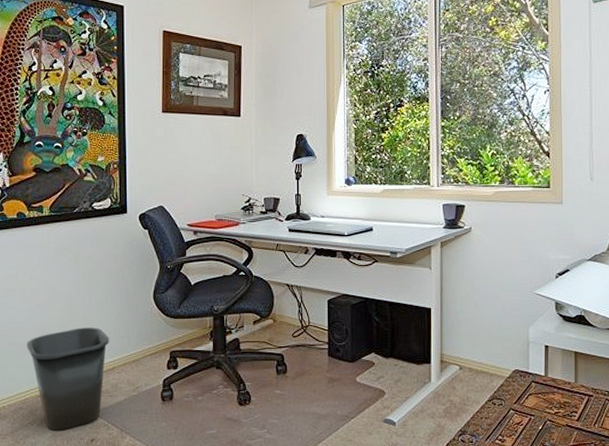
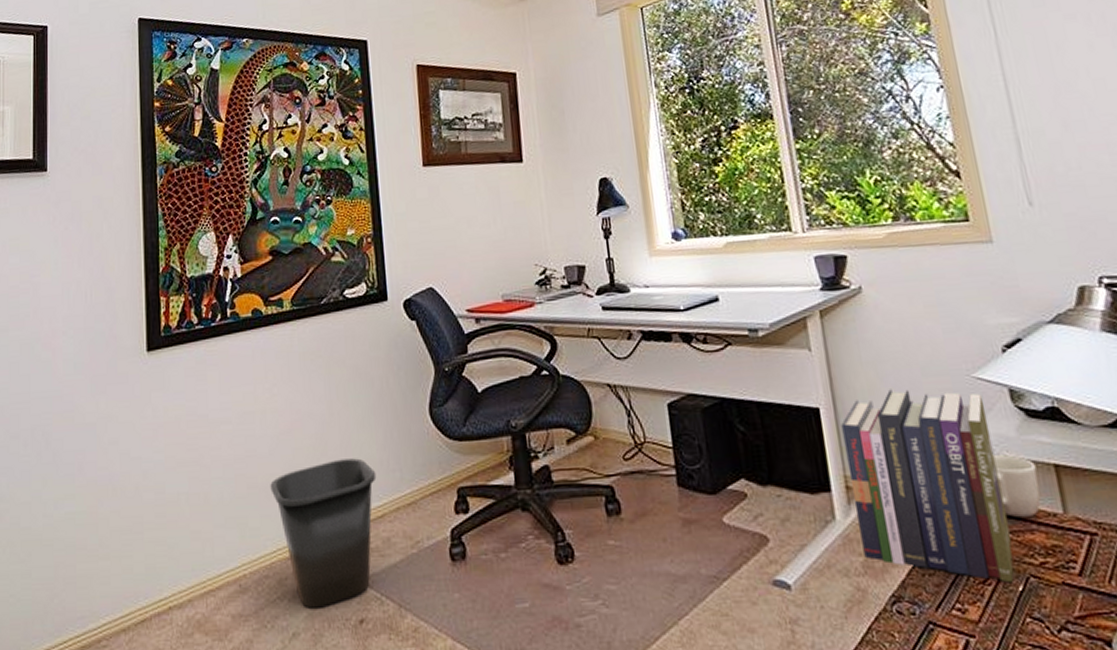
books: none [444,298,541,424] -> present [841,389,1015,583]
mug: none [538,344,563,385] -> present [993,455,1042,519]

